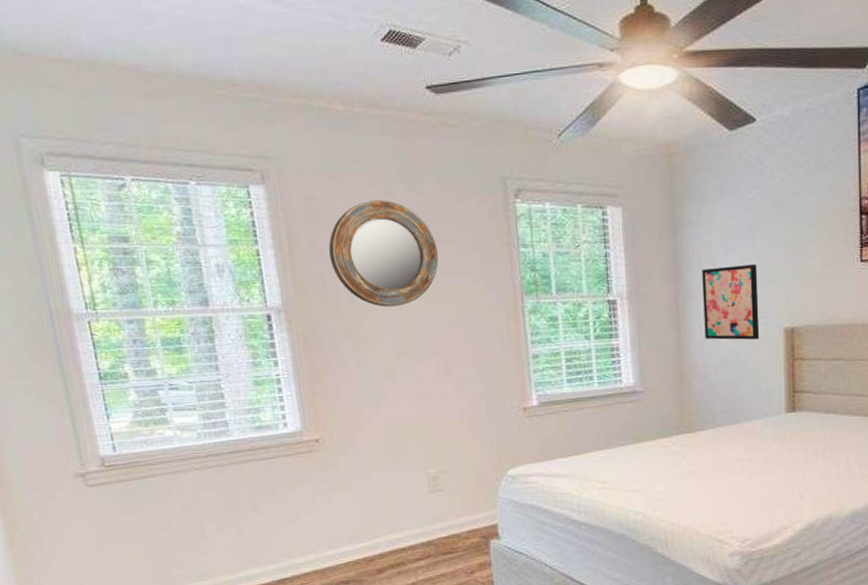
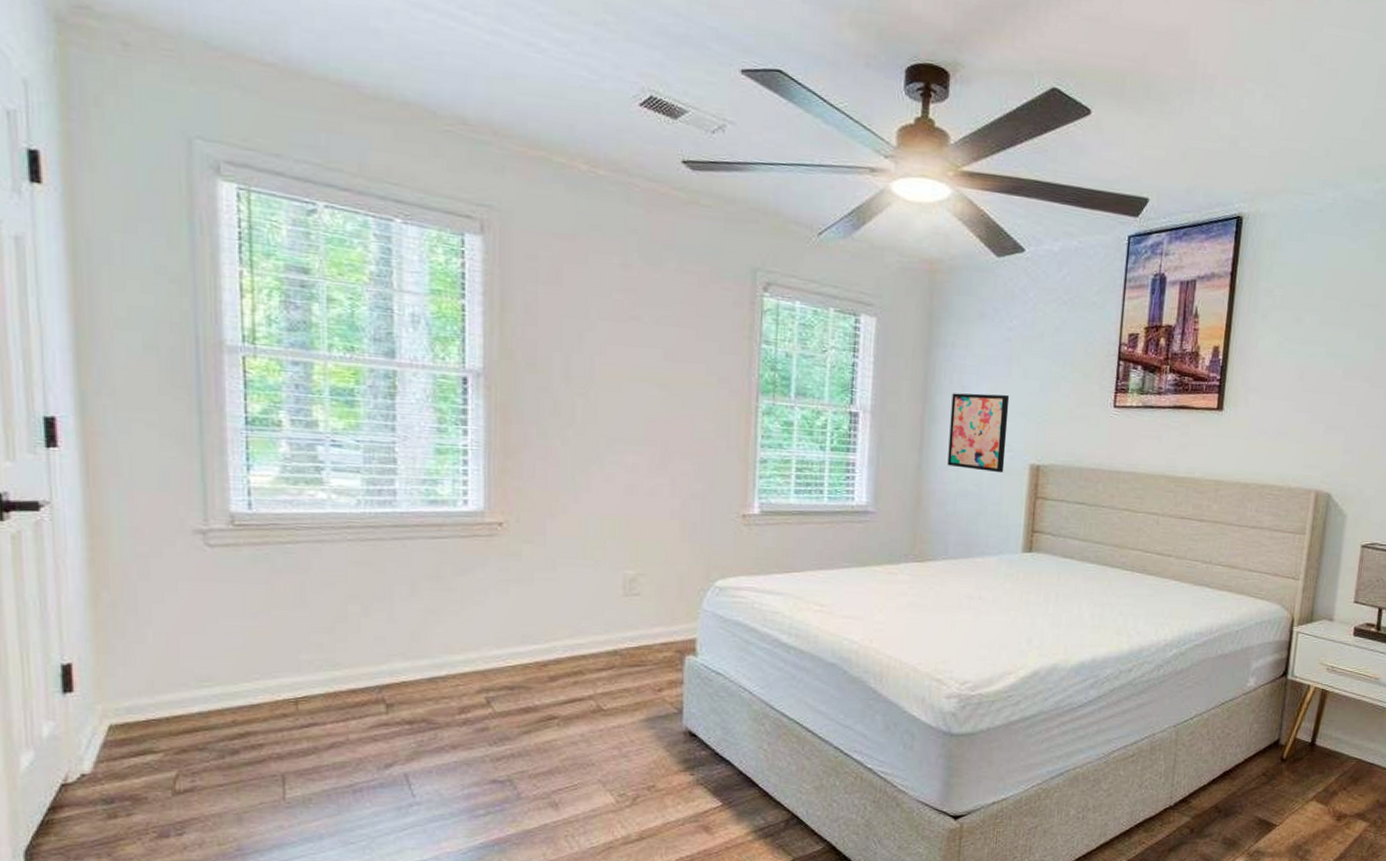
home mirror: present [328,200,439,307] -> none [547,270,670,388]

